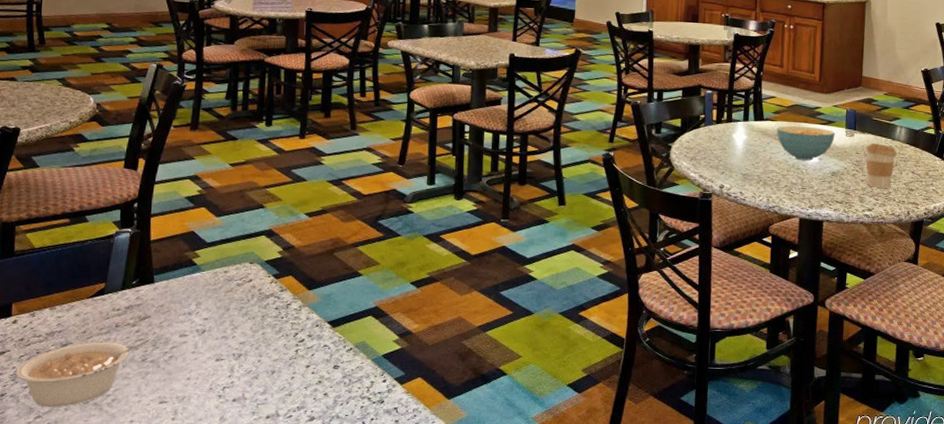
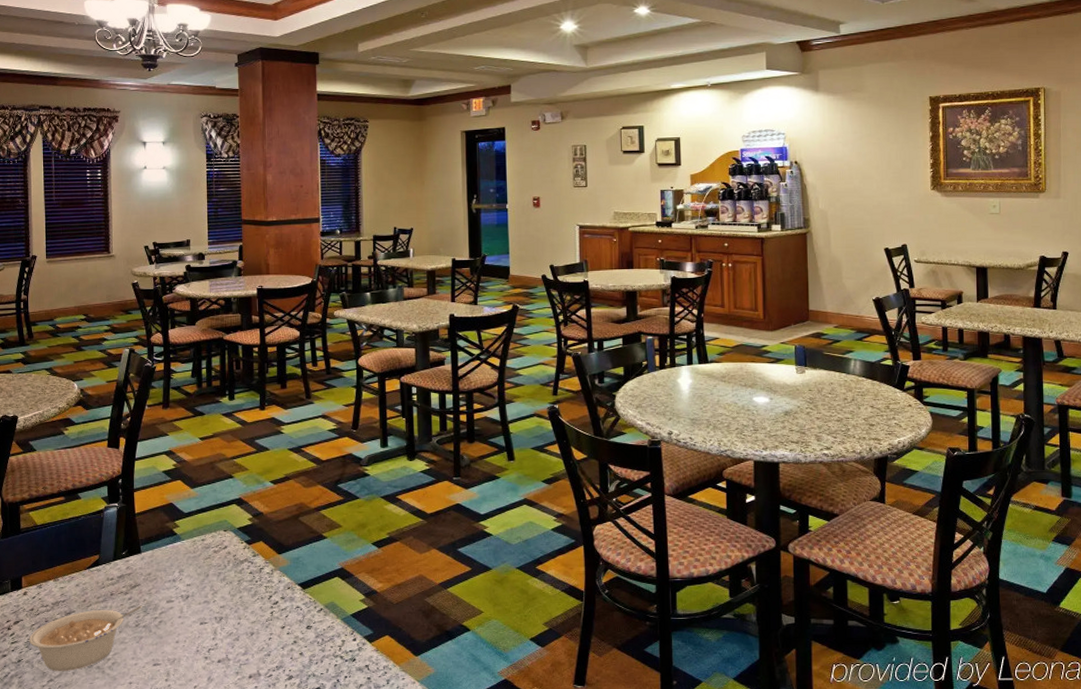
cereal bowl: present [776,125,835,161] -> none [723,366,785,401]
coffee cup: present [865,142,897,188] -> none [818,378,853,425]

